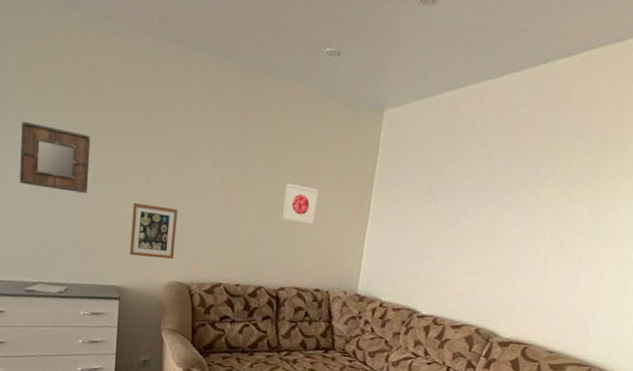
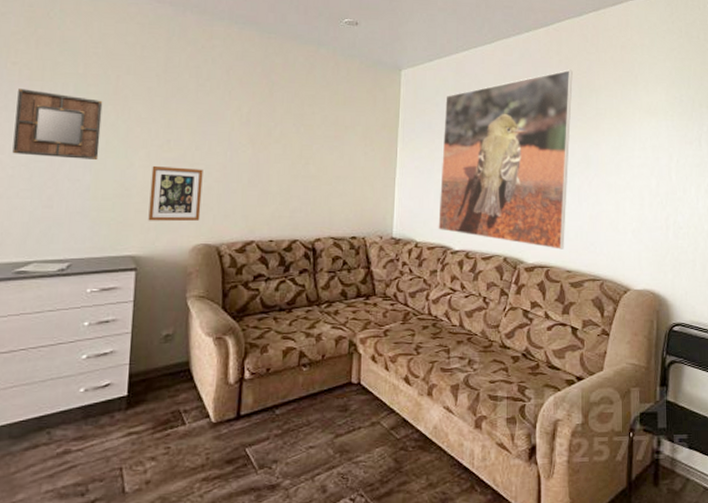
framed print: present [282,182,319,224] -> none [313,137,348,175]
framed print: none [406,112,597,327] -> present [438,69,573,250]

